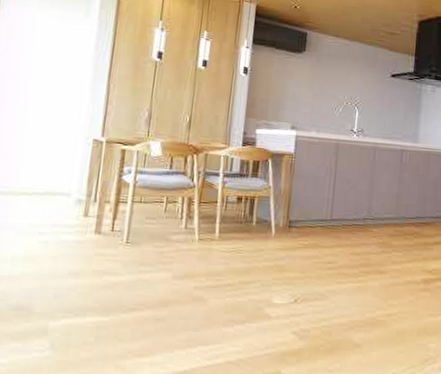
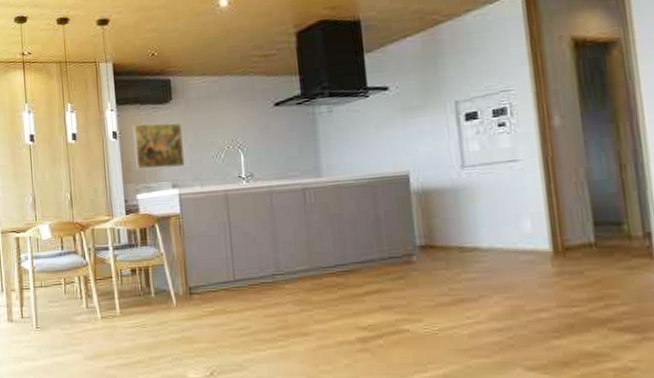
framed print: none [261,65,310,113] -> present [132,123,185,169]

